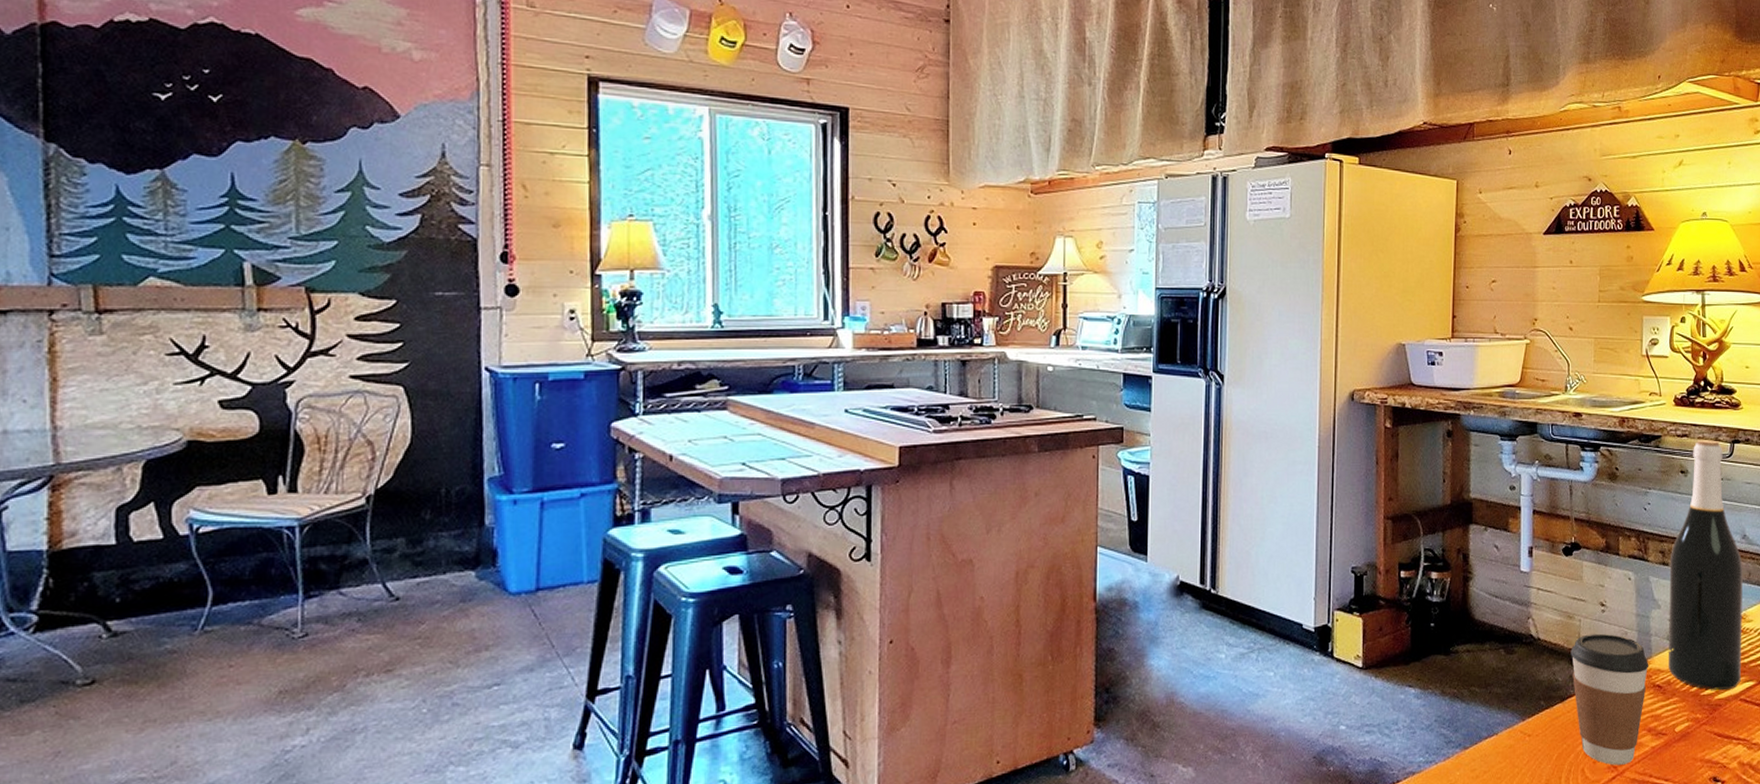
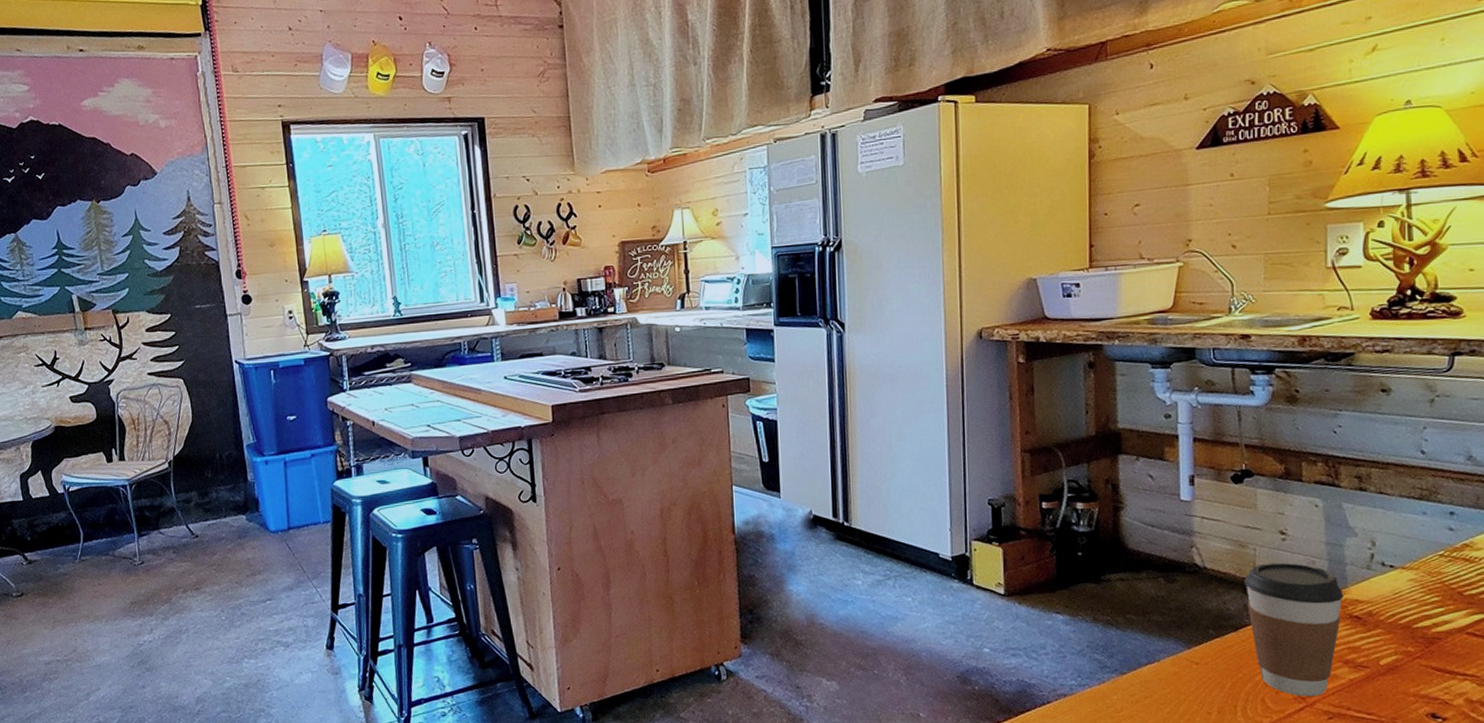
wine bottle: present [1668,440,1743,691] -> none [1368,354,1469,623]

